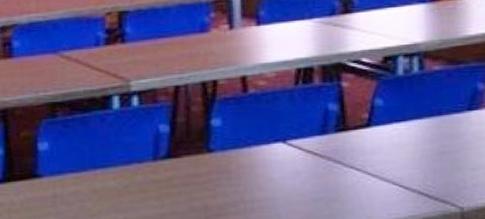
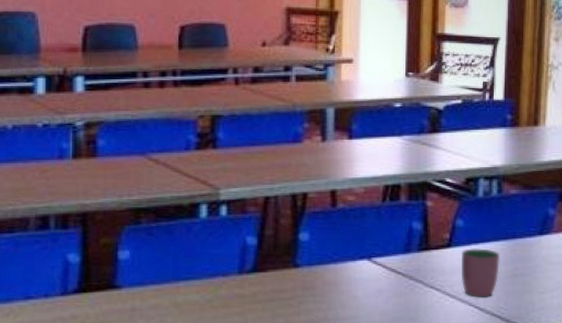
cup: none [382,127,426,176] -> present [461,248,501,297]

